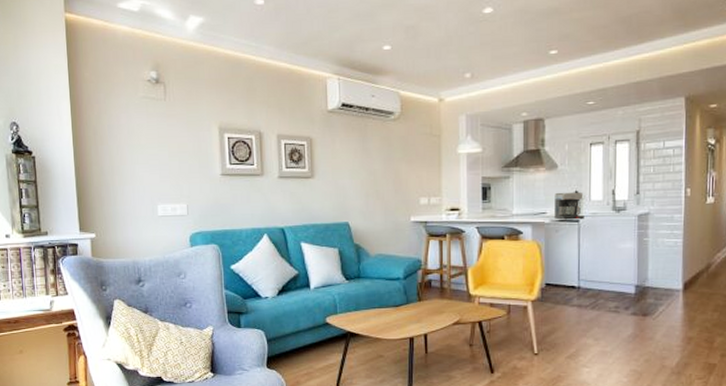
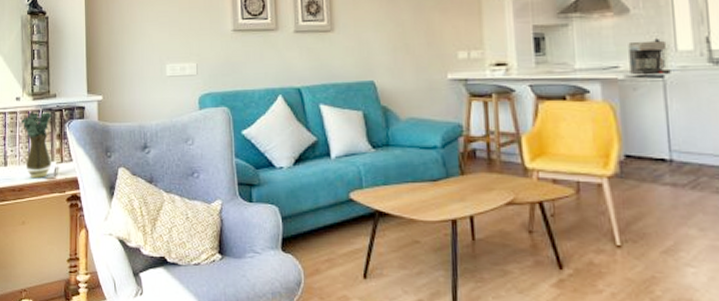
vase: none [12,246,46,311] -> present [20,109,52,179]

